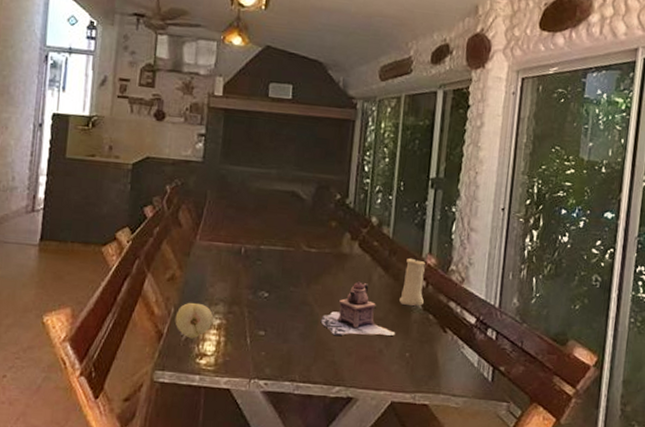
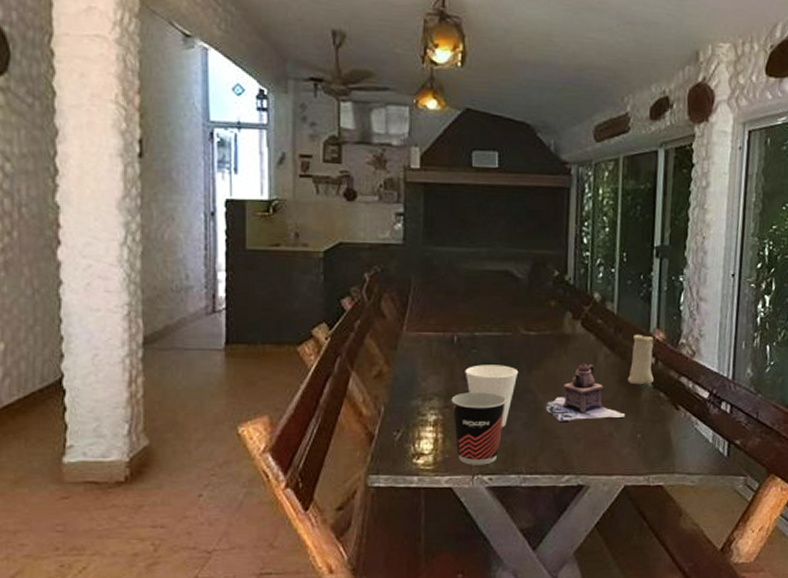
fruit: present [175,302,213,339] -> none [386,399,427,438]
cup: none [235,300,285,370] -> present [451,392,506,465]
cup: none [249,275,299,336] -> present [465,364,519,427]

